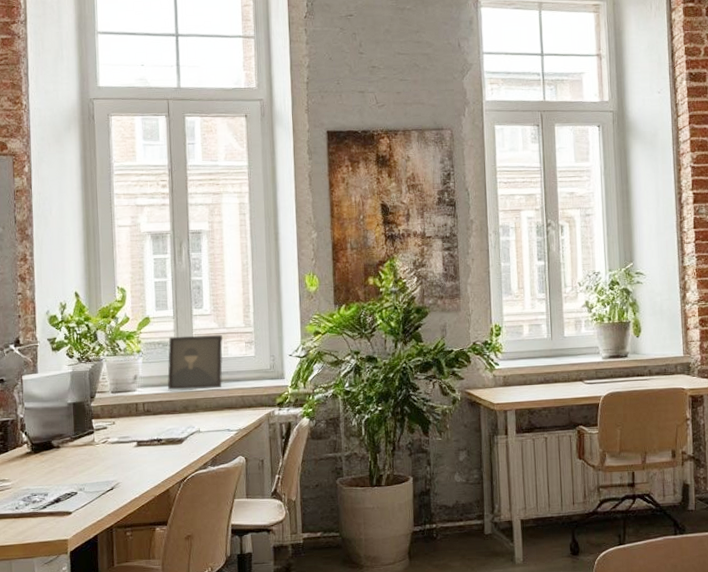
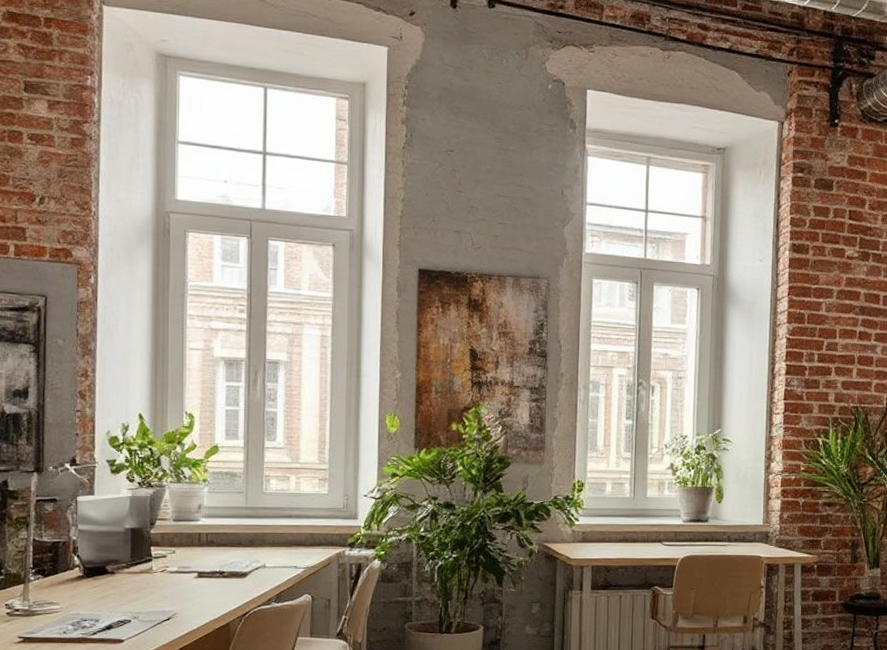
picture frame: present [167,335,223,391] -> none [234,467,296,524]

